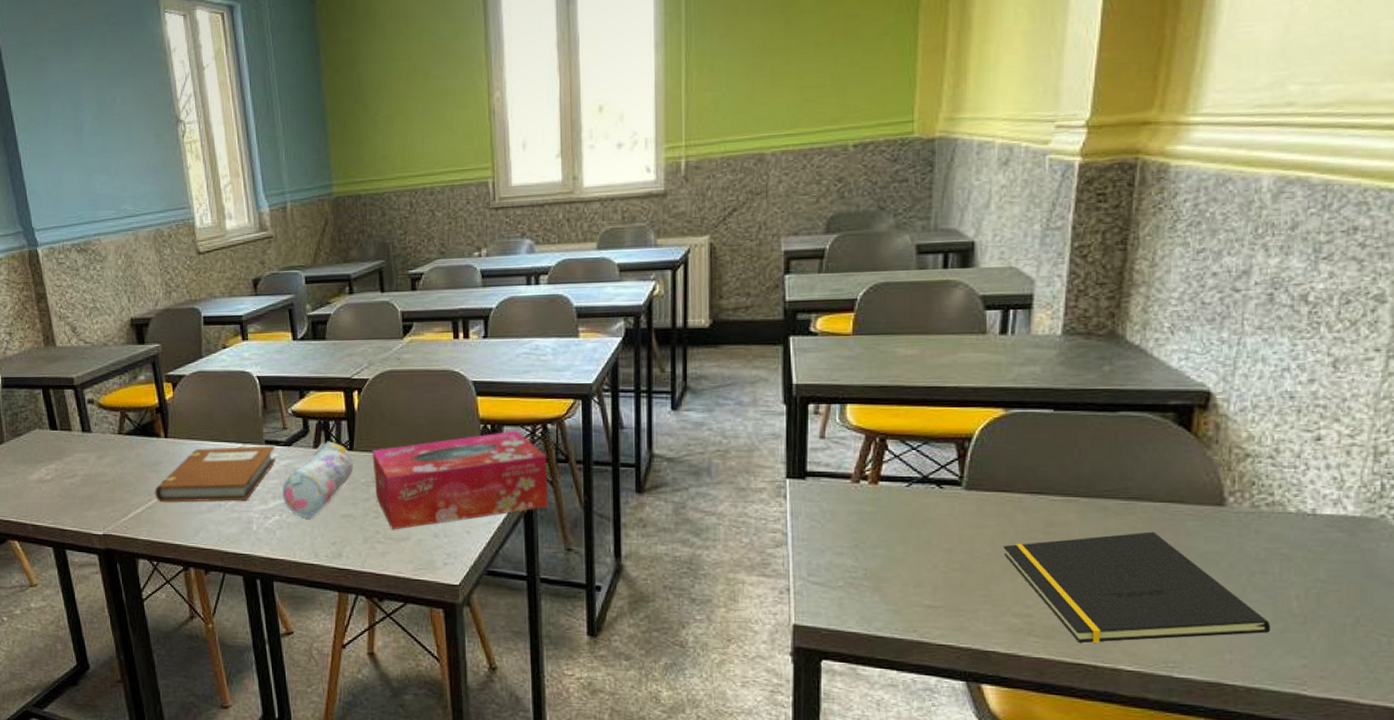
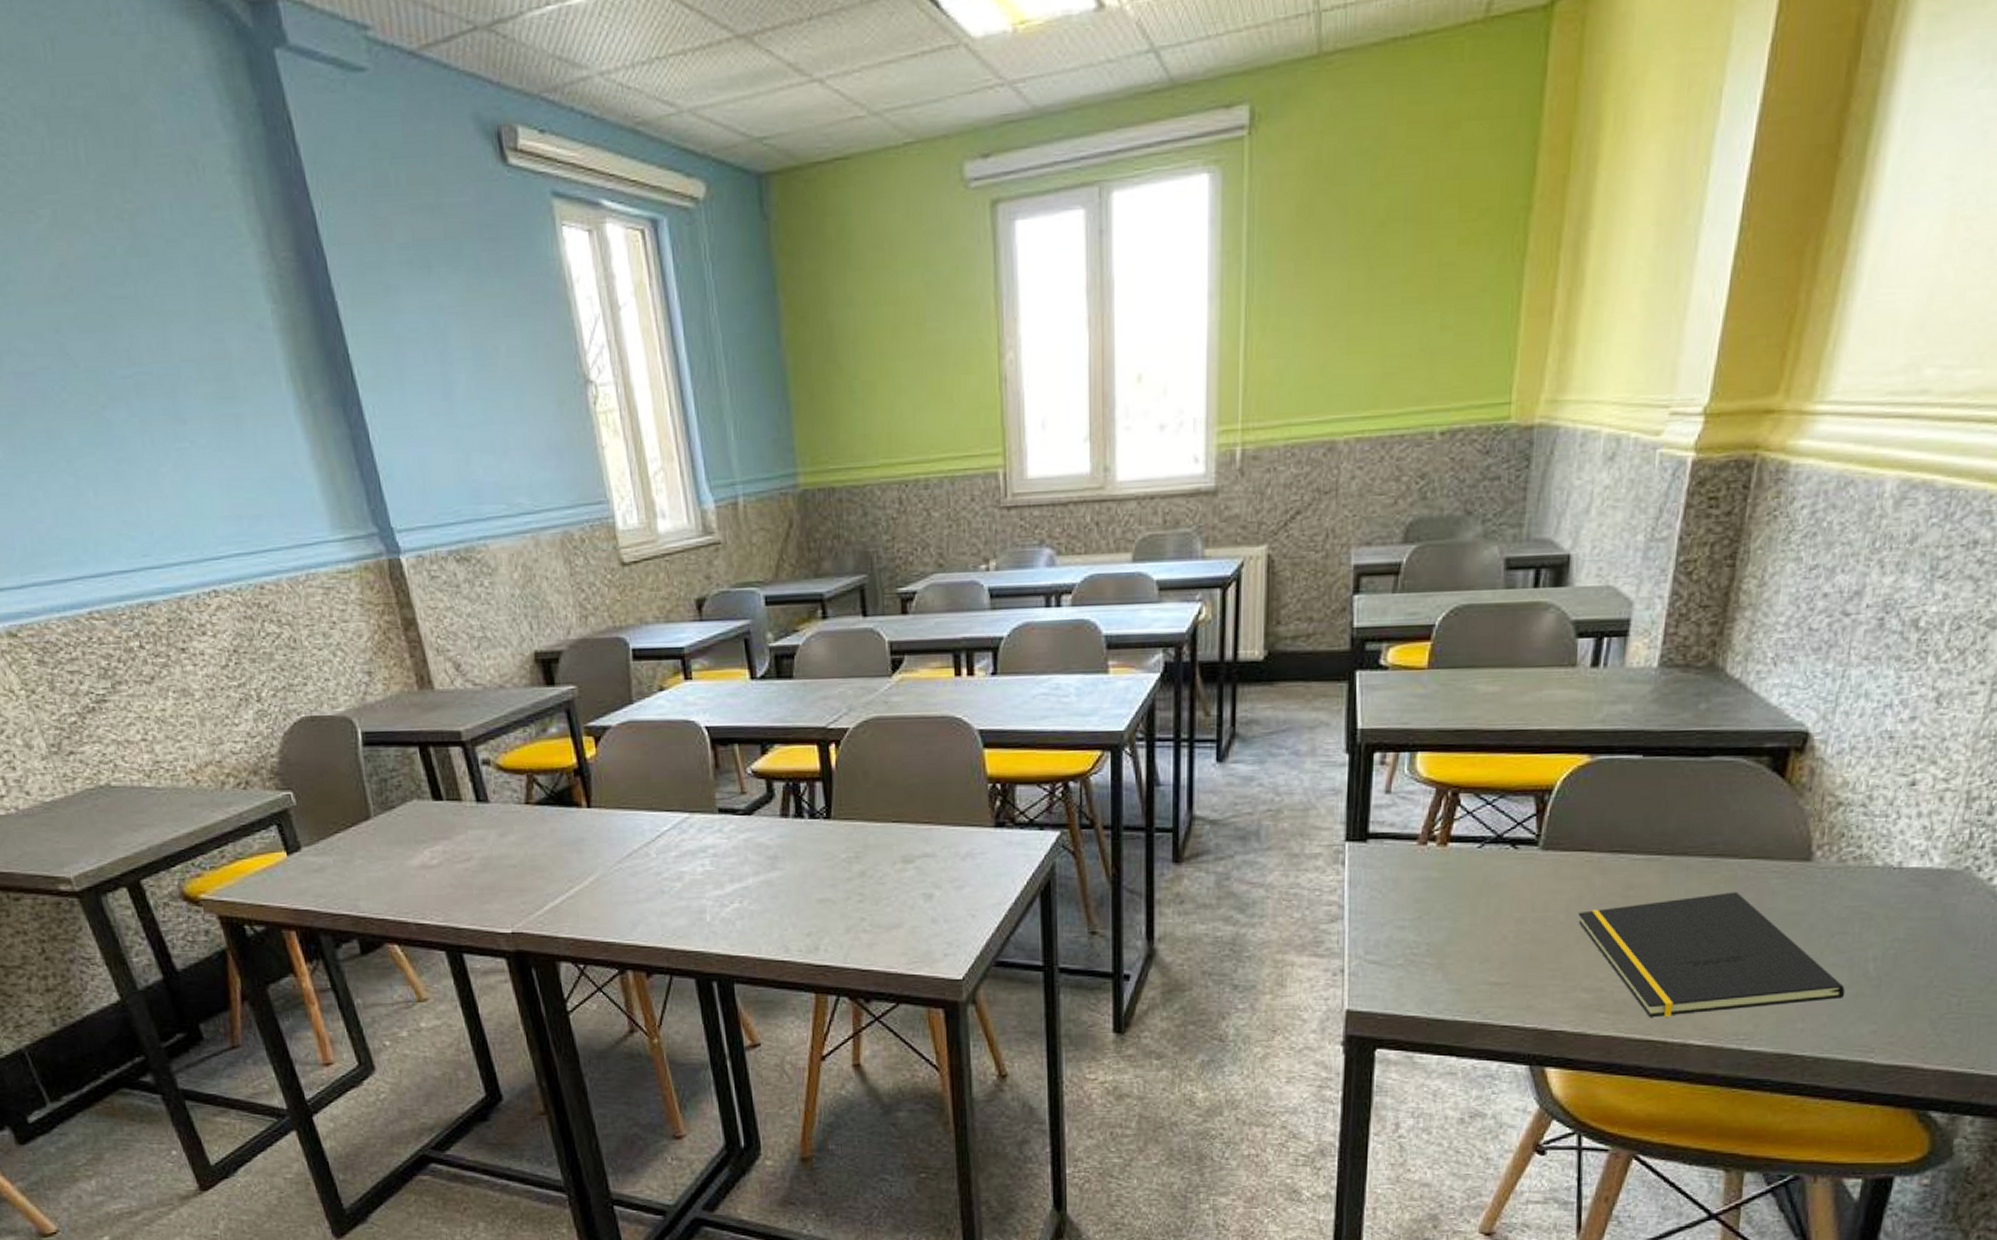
notebook: present [155,445,276,503] -> none [577,815,733,890]
pencil case: present [282,441,354,519] -> none [742,808,832,906]
tissue box: present [372,430,549,530] -> none [854,790,1070,916]

